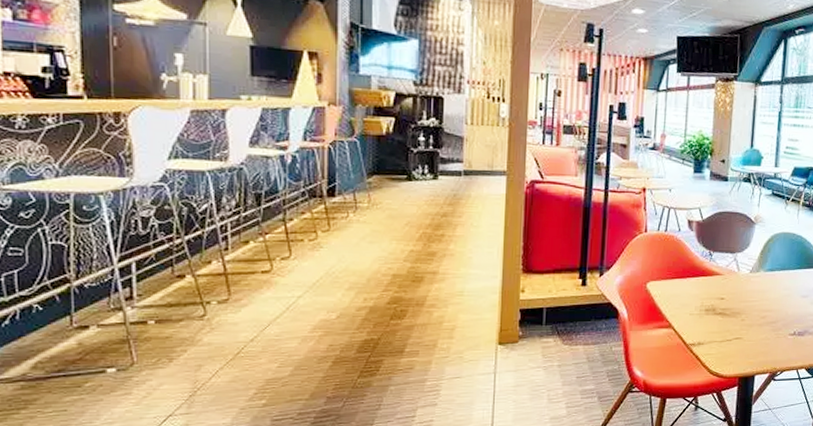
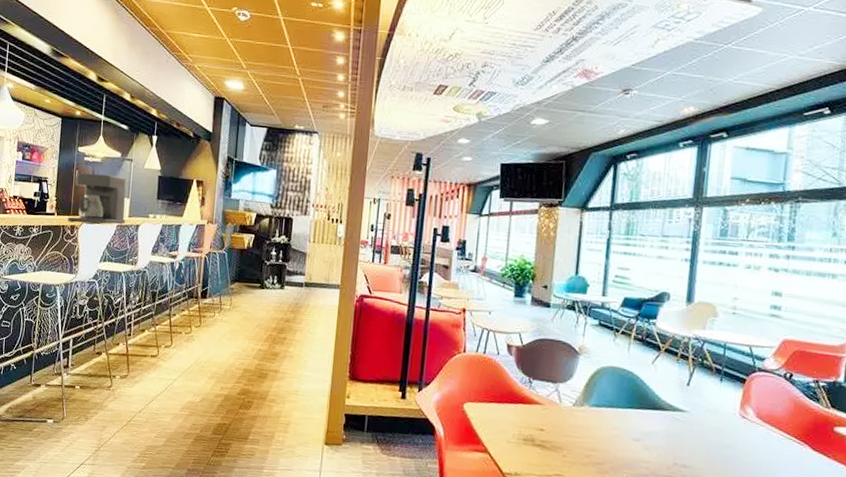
coffee maker: none [106,40,204,110] -> present [67,172,126,225]

